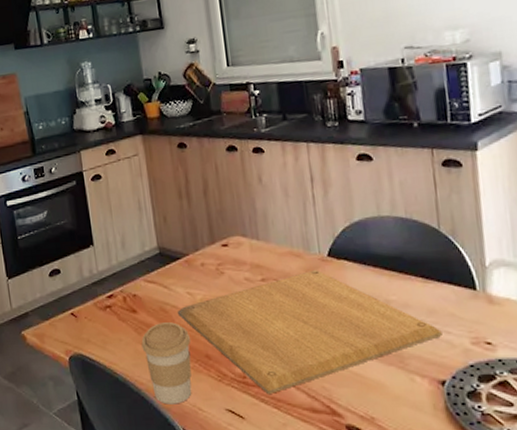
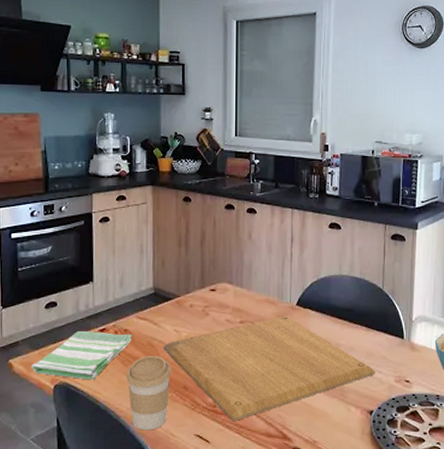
dish towel: none [44,298,143,351] -> present [31,331,132,380]

